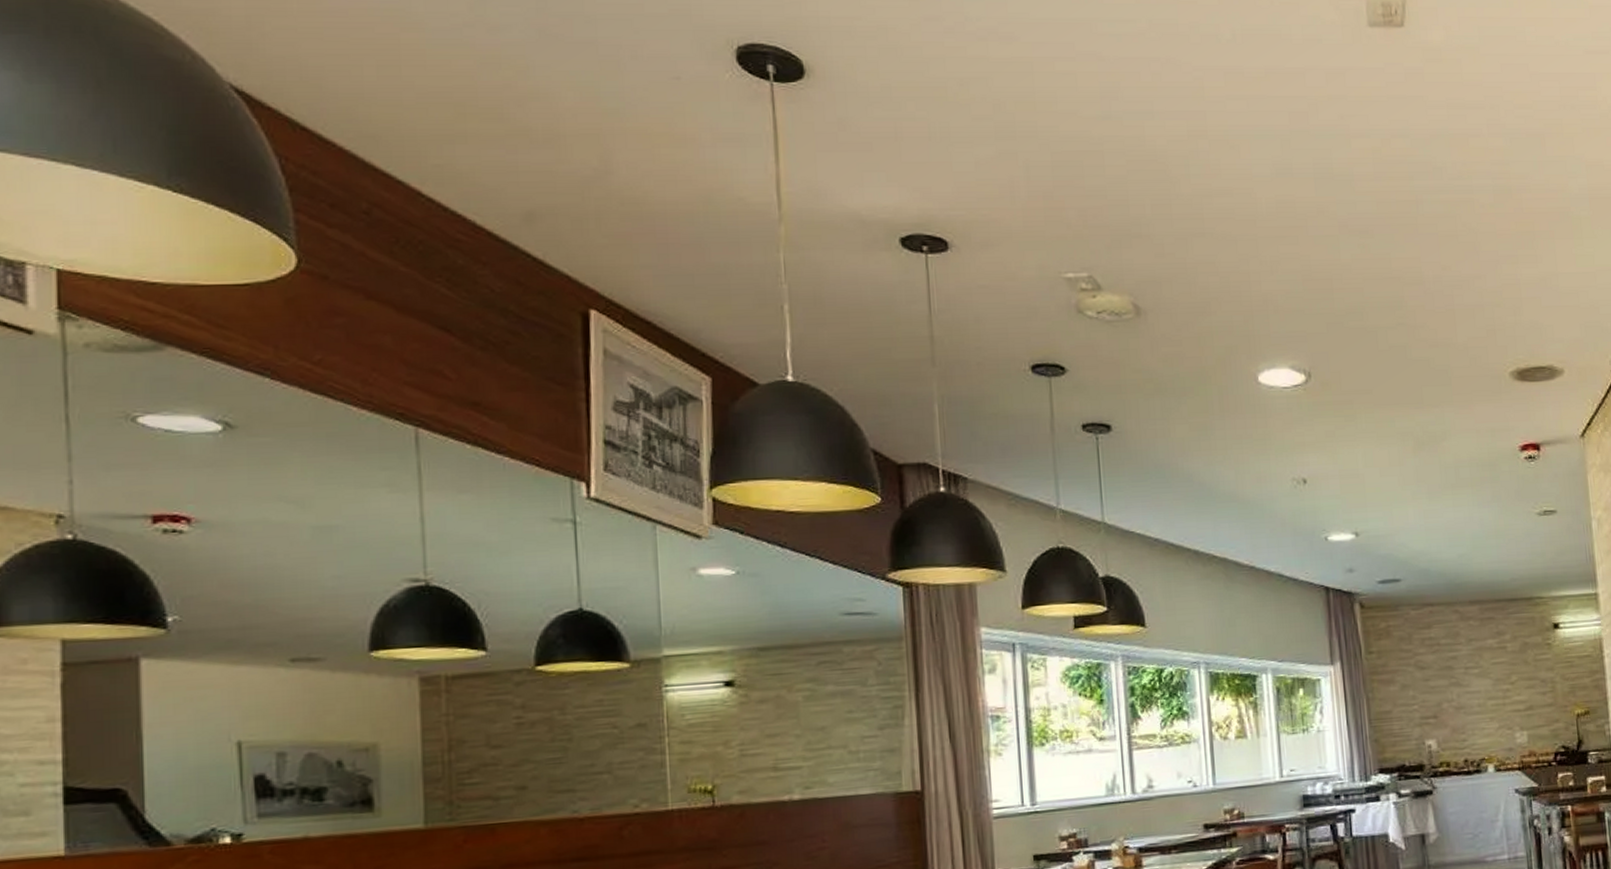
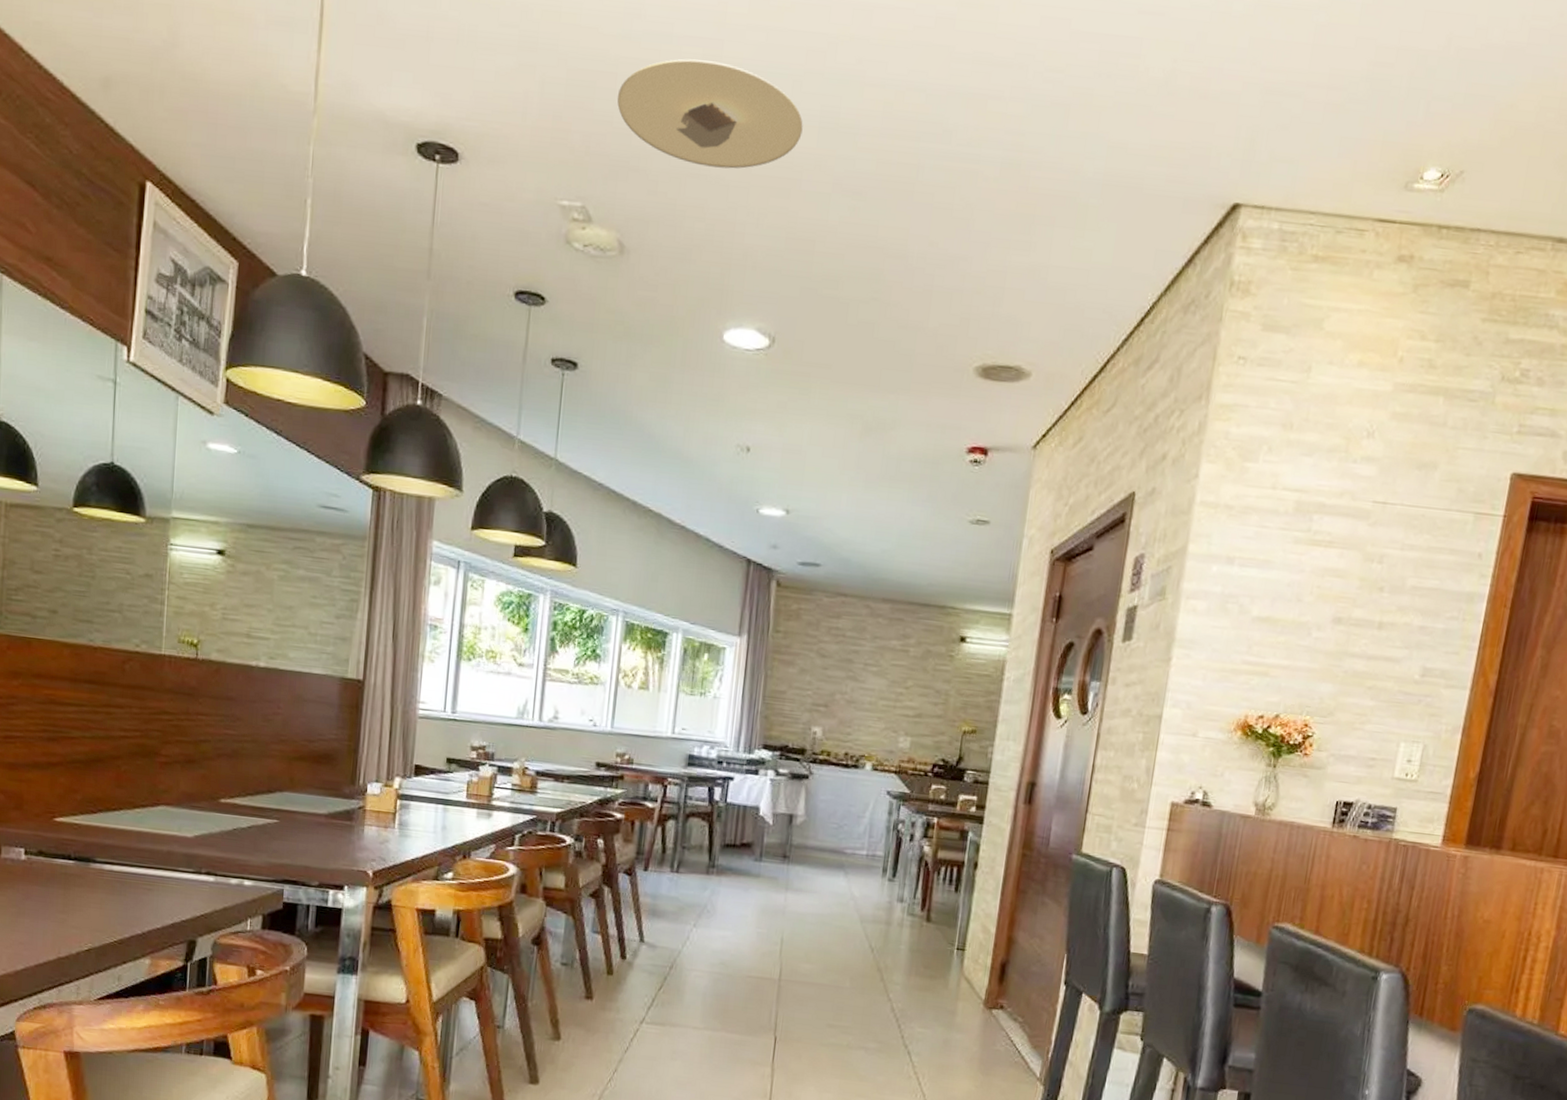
recessed light: none [1107,131,1299,225] -> present [617,59,803,169]

